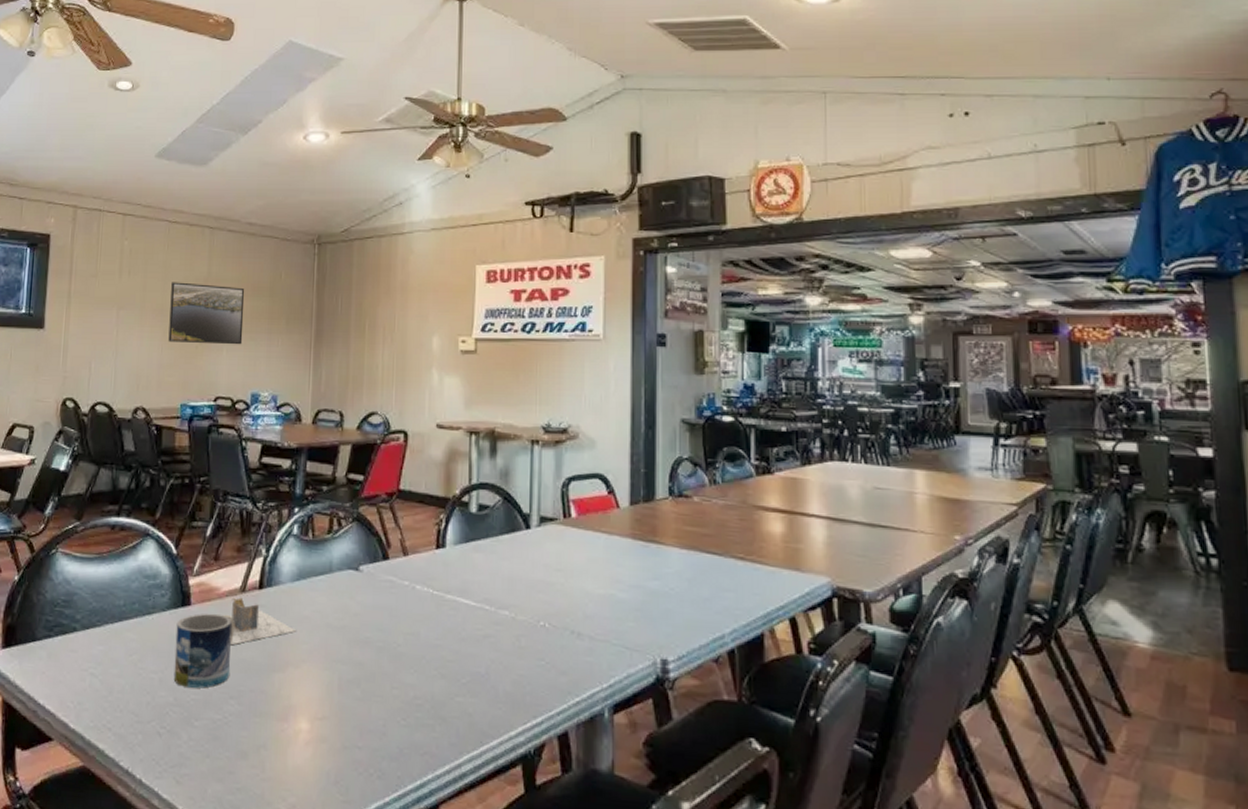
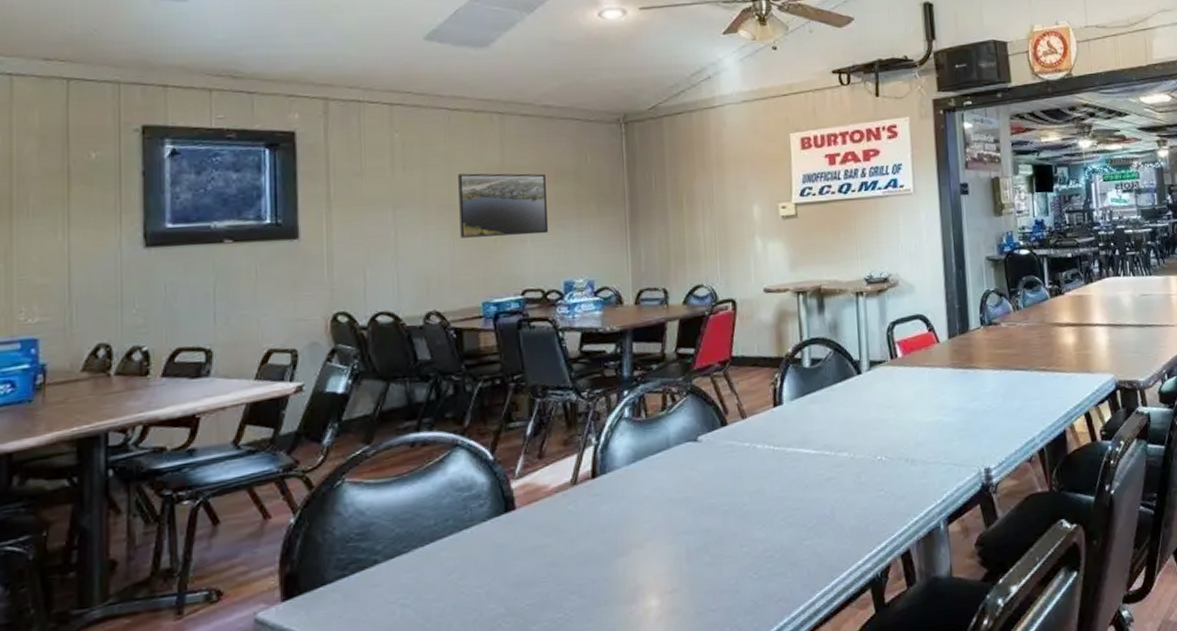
mug: present [173,613,234,689] -> none [500,510,568,595]
napkin holder: present [230,597,297,646] -> none [562,490,638,541]

